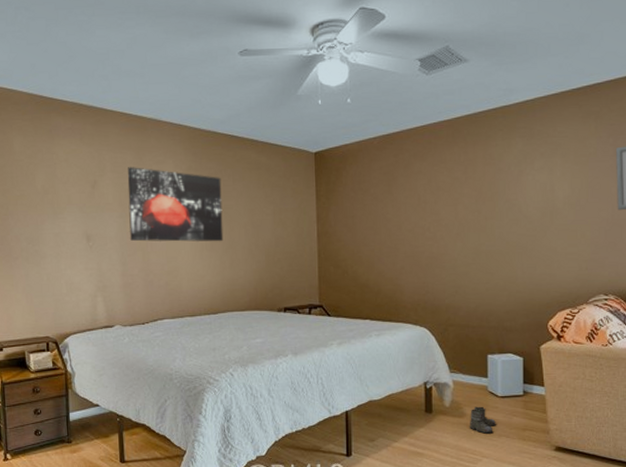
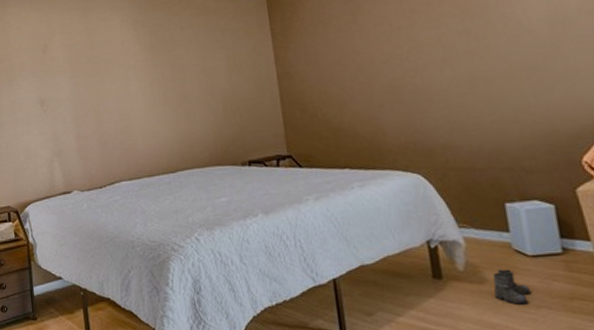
wall art: present [127,167,224,242] -> none [76,26,176,101]

